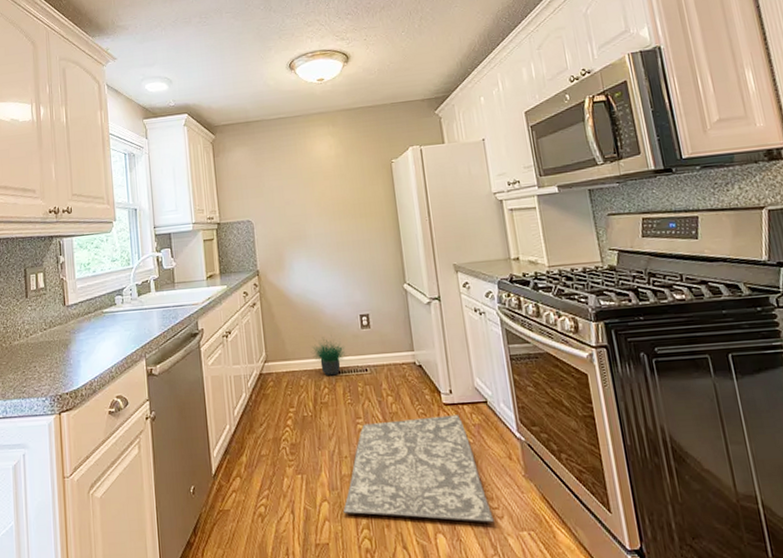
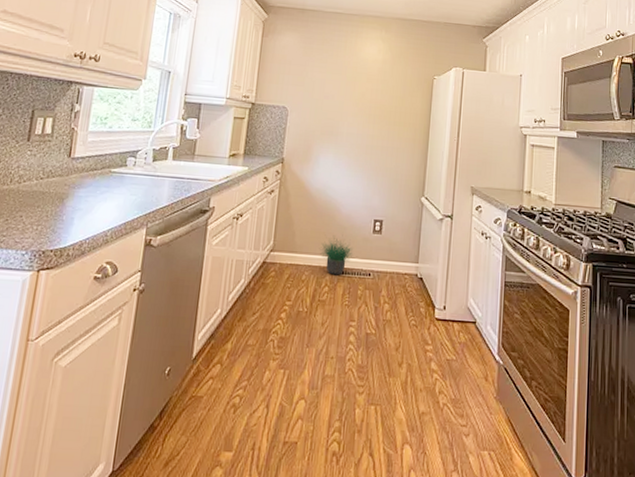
rug: present [343,415,494,523] -> none [318,327,460,440]

